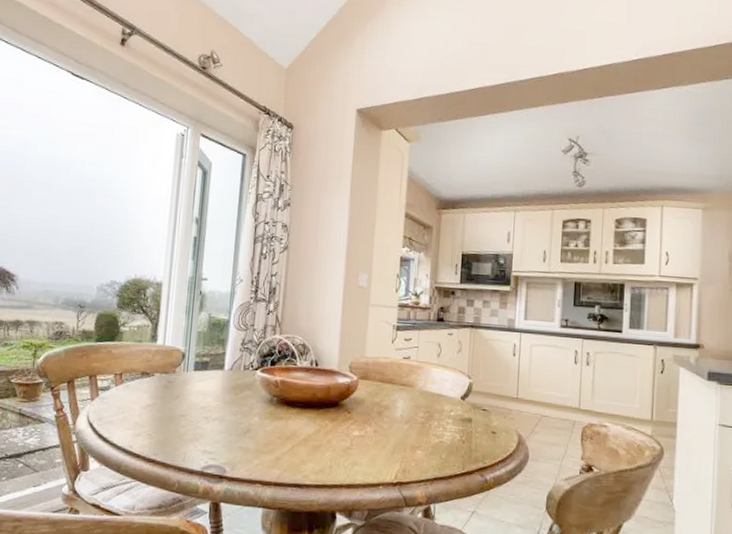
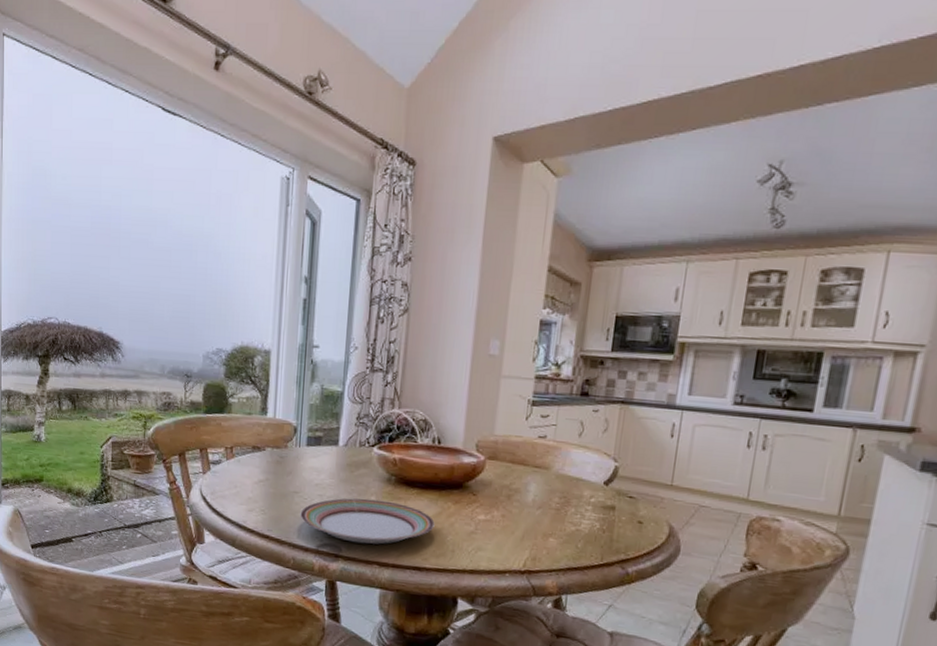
plate: none [186,419,314,464] -> present [300,498,435,545]

